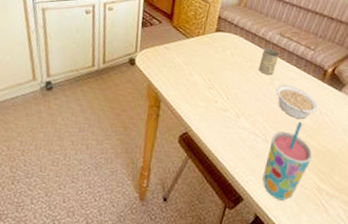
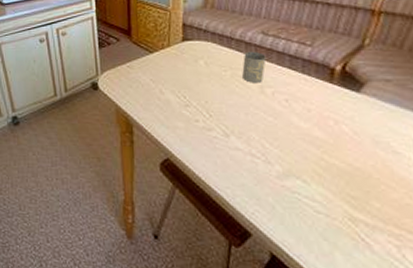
cup: present [263,121,313,201] -> none [272,135,336,235]
legume: present [275,84,319,120] -> none [268,92,332,133]

